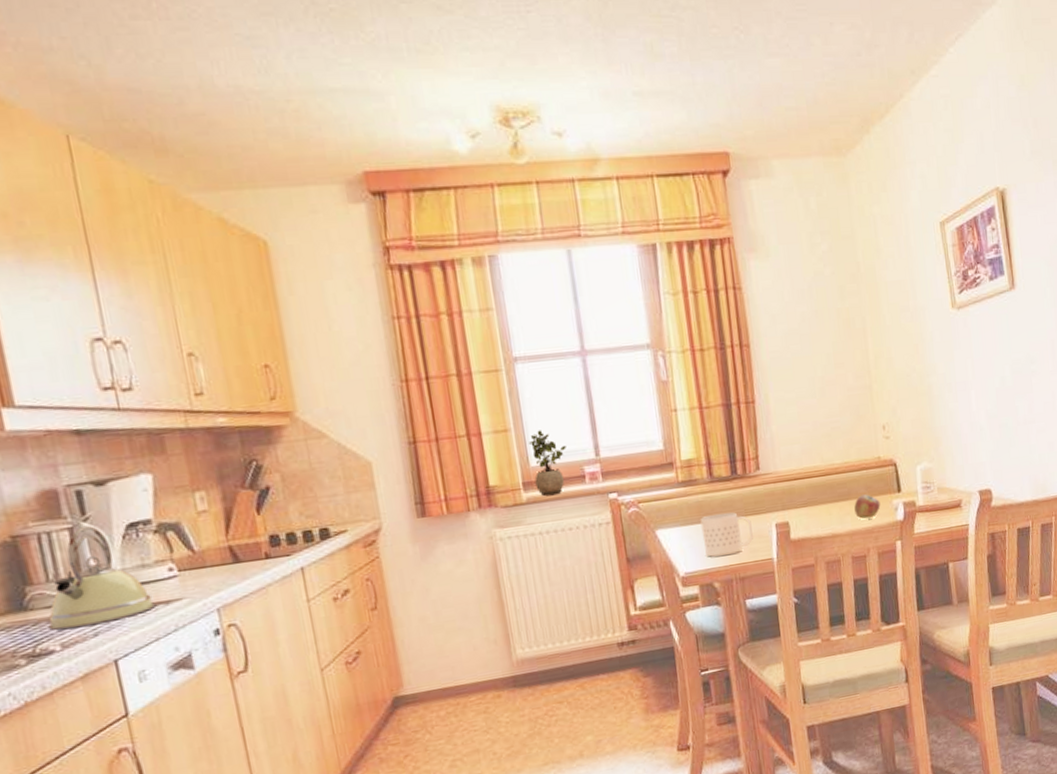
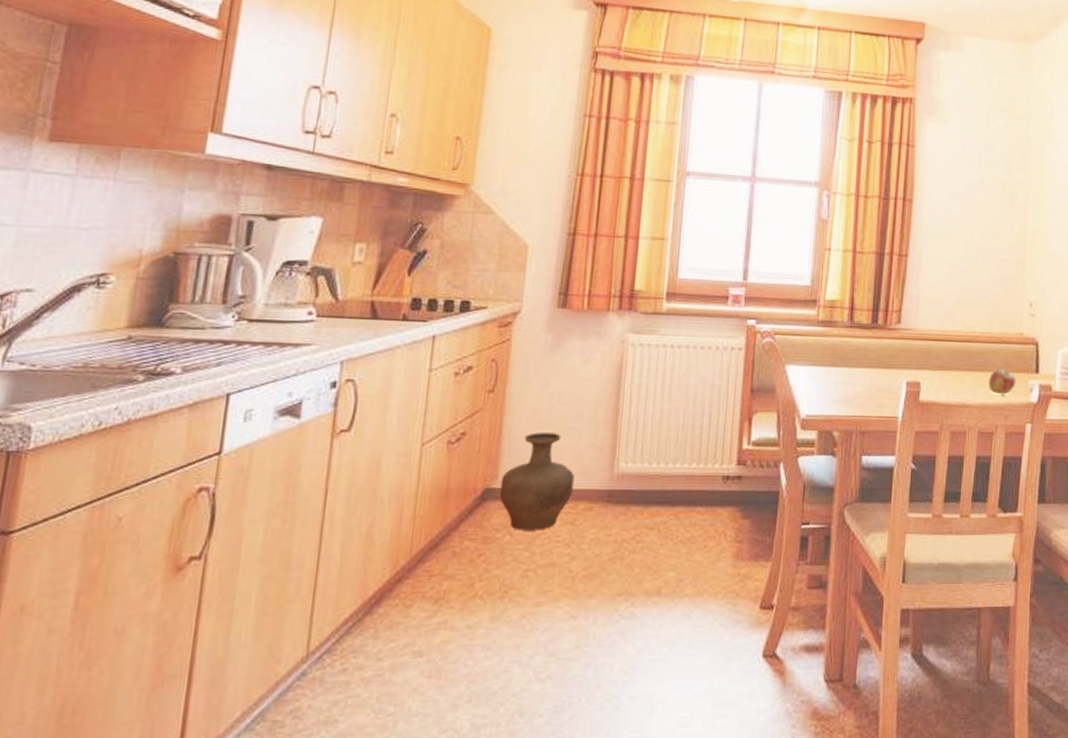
kettle: present [48,526,155,630] -> none [177,256,284,355]
vase: none [407,635,479,728] -> present [499,432,575,531]
potted plant: present [529,430,566,497] -> none [678,244,717,311]
mug: present [700,512,753,557] -> none [830,361,883,406]

